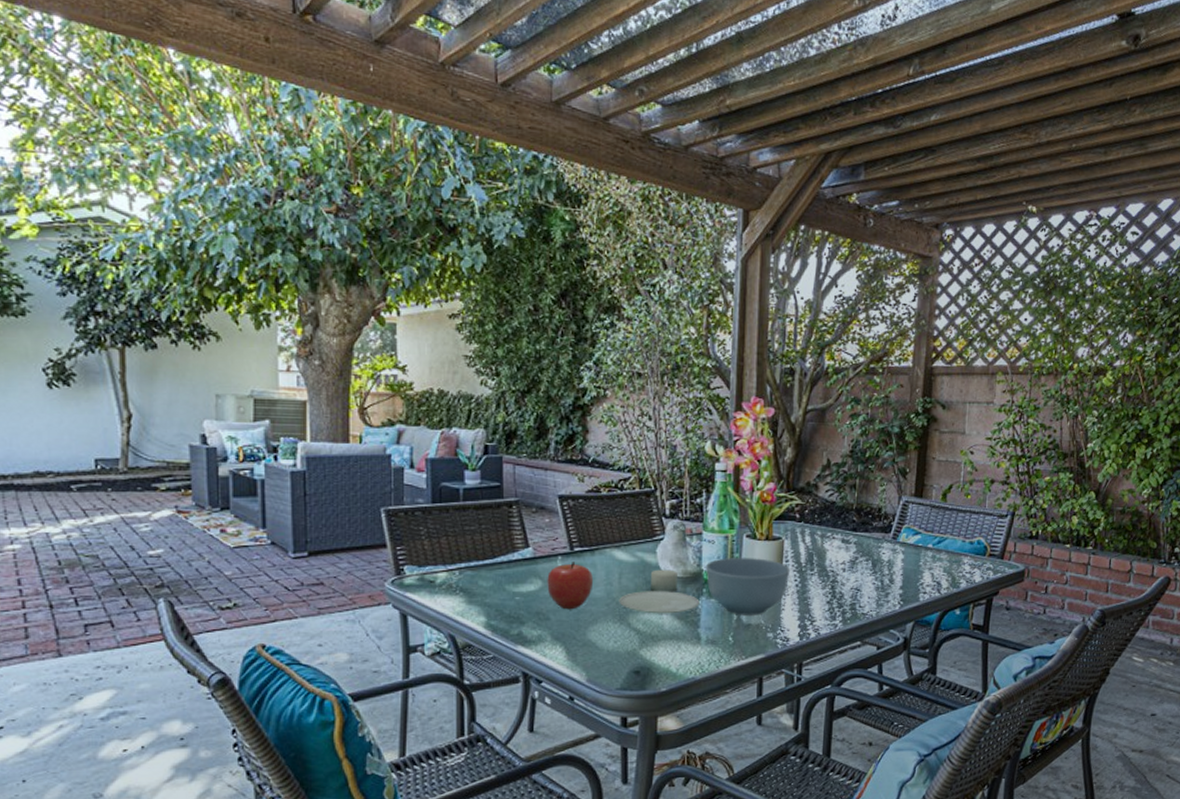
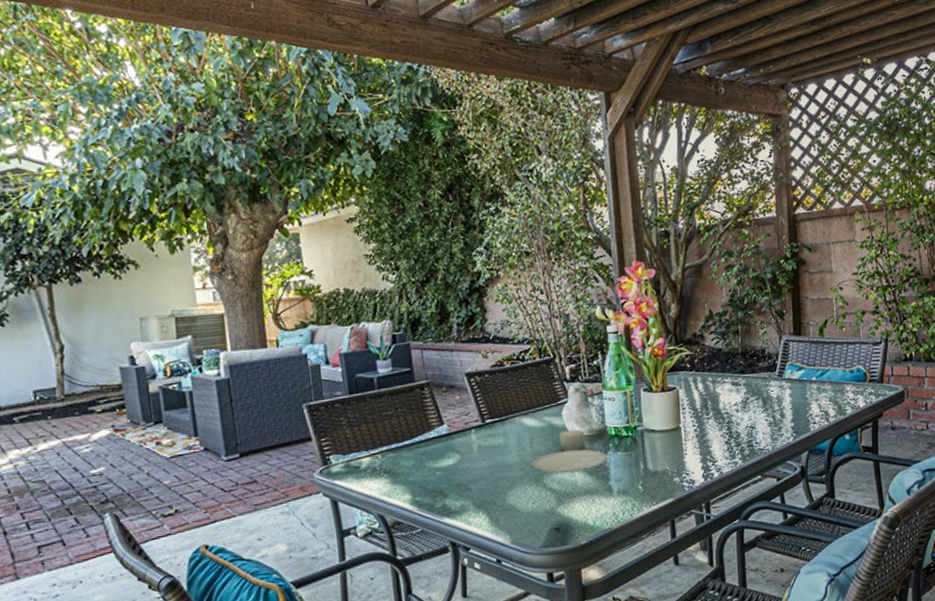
fruit: present [547,562,594,610] -> none [463,433,508,479]
bowl: present [705,558,791,615] -> none [608,409,688,465]

